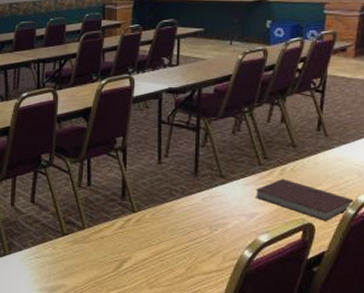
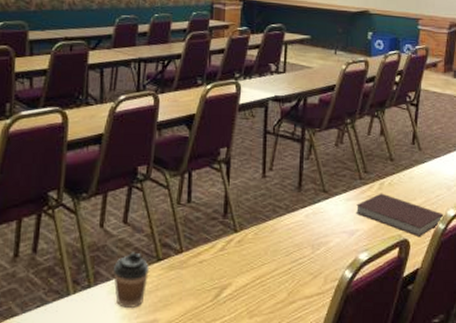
coffee cup: none [24,227,55,275] -> present [112,252,149,309]

